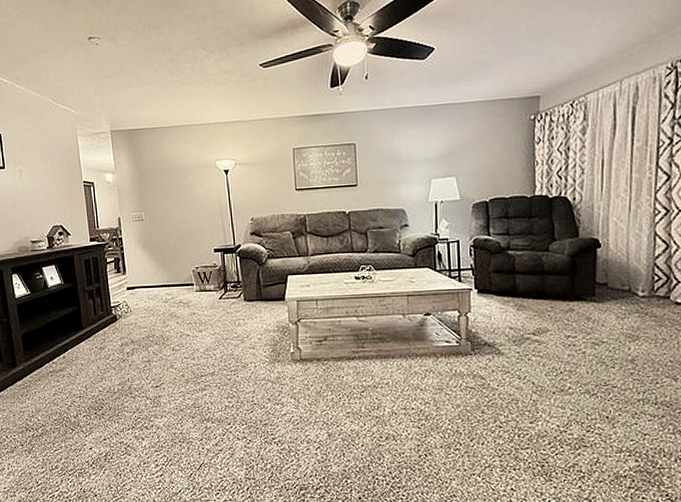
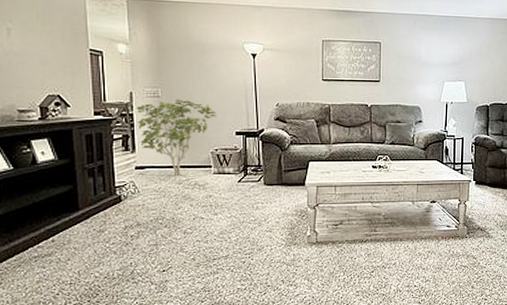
shrub: none [124,220,195,295] -> present [136,99,216,176]

